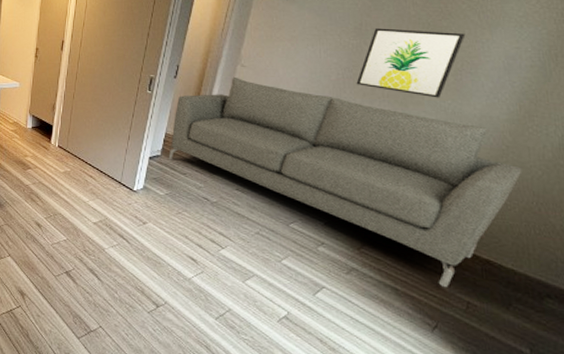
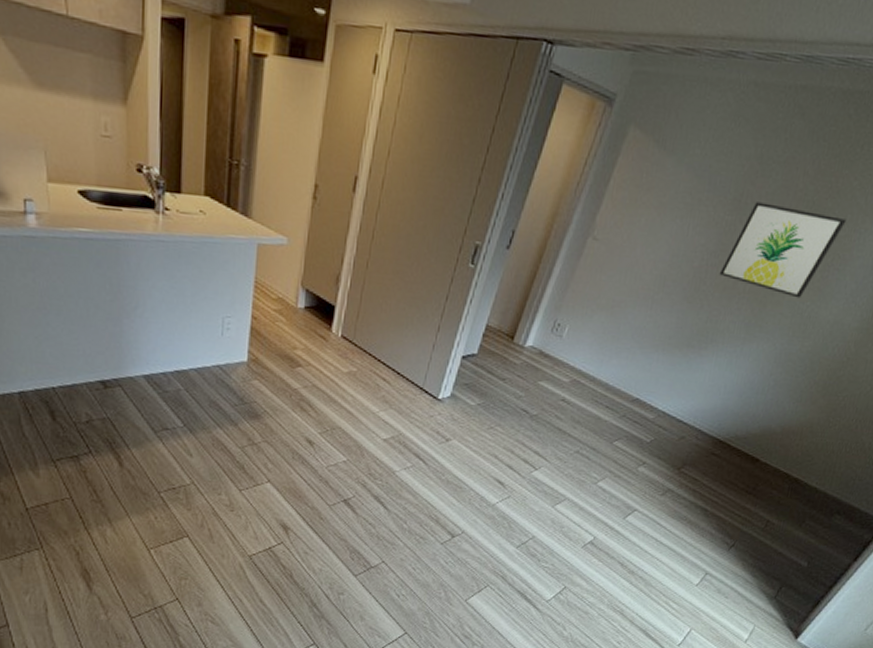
sofa: present [168,76,522,287] -> none [486,252,854,506]

